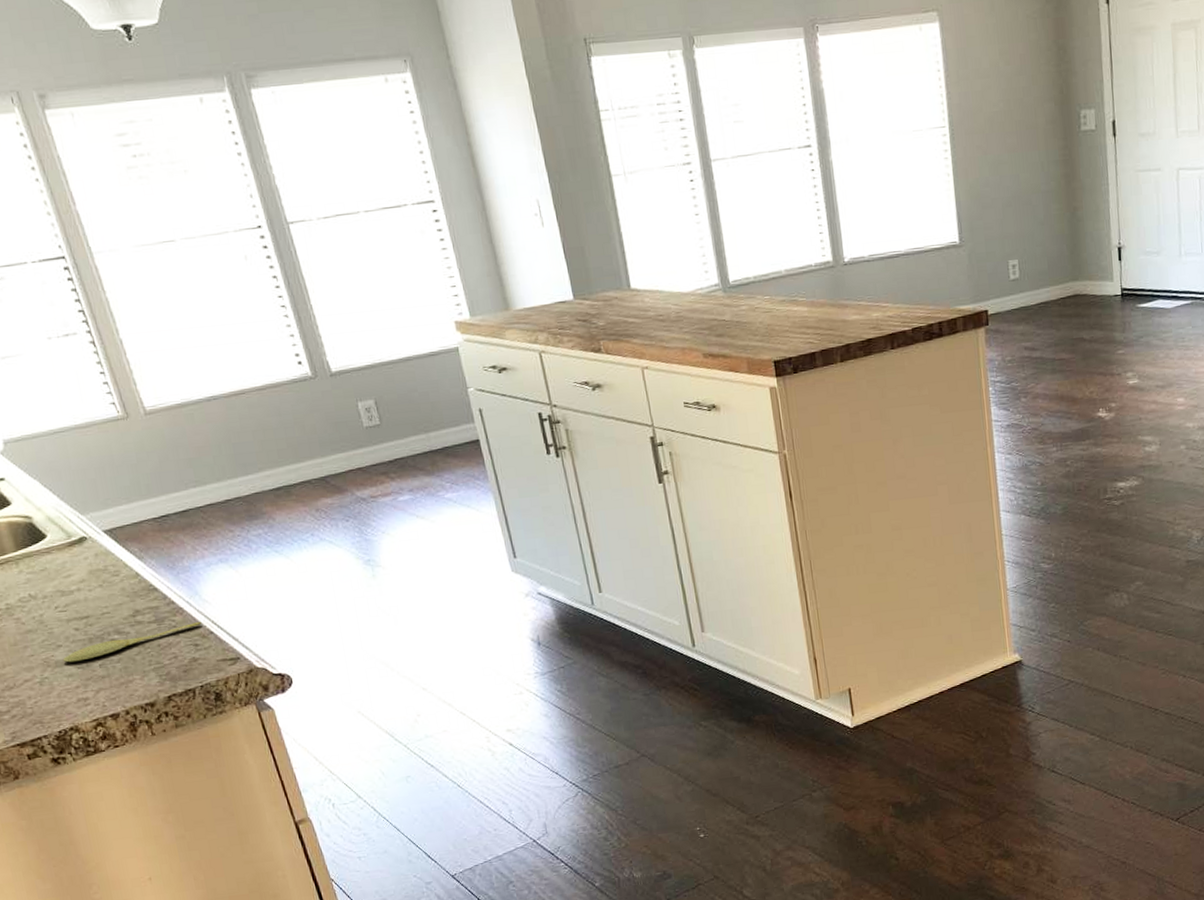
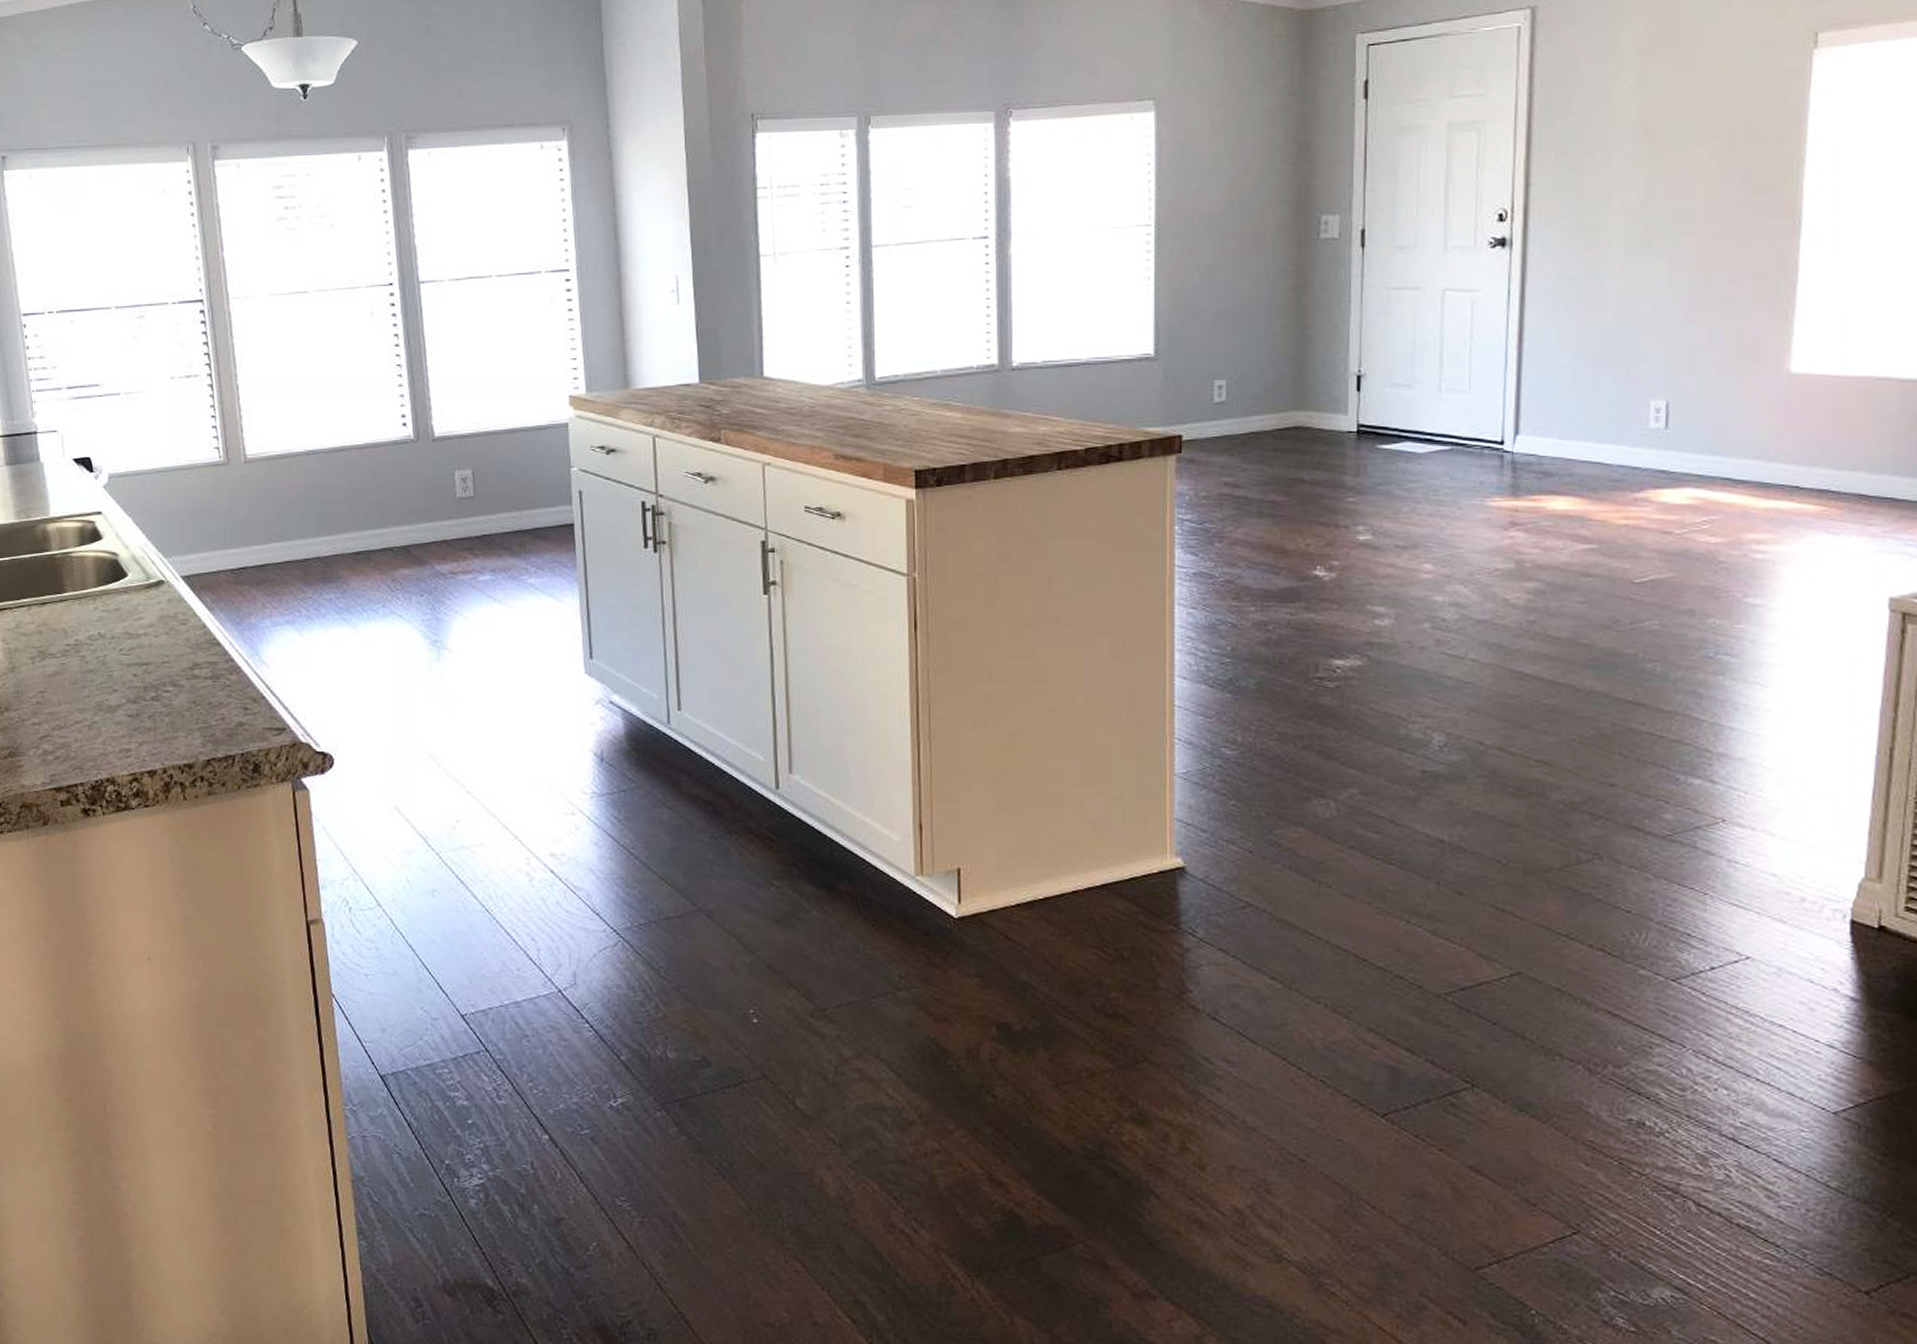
spoon: present [62,621,202,663] -> none [115,683,256,710]

